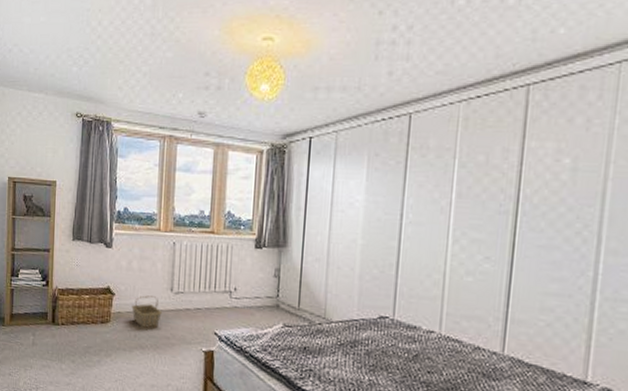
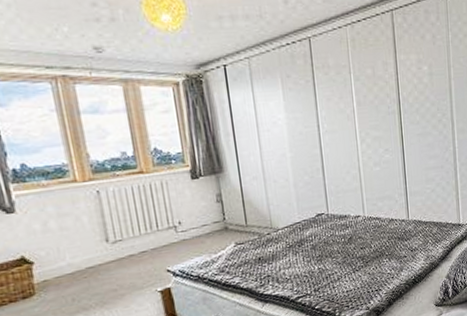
basket: present [131,295,162,328] -> none [60,252,101,289]

